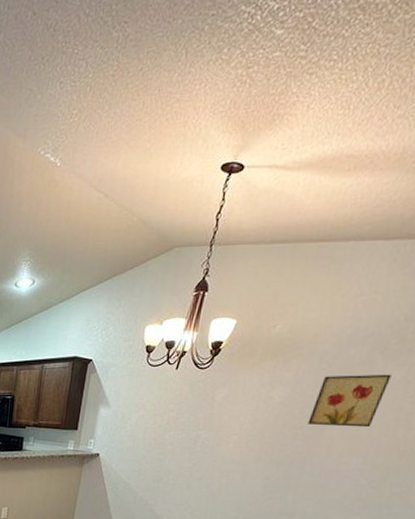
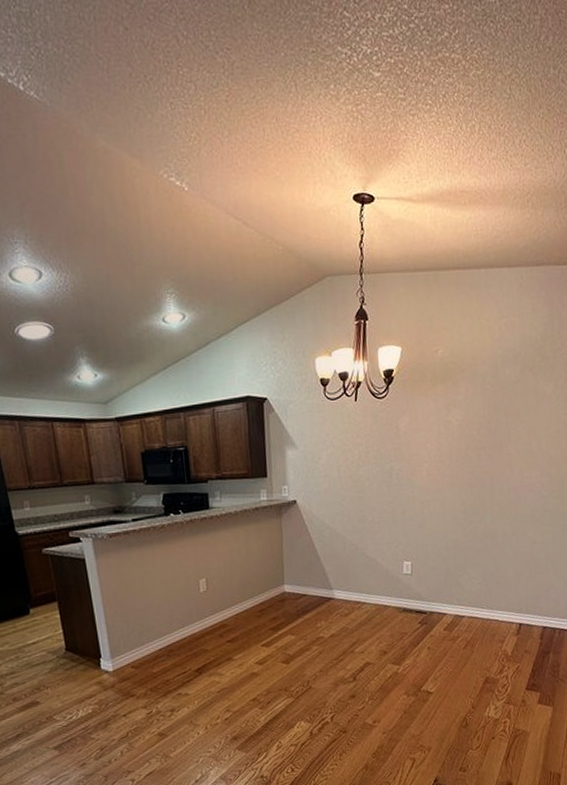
wall art: present [308,374,392,428] -> none [486,389,544,444]

